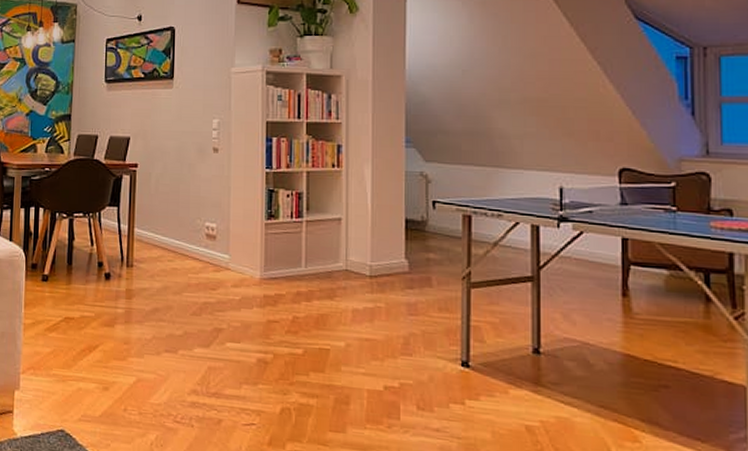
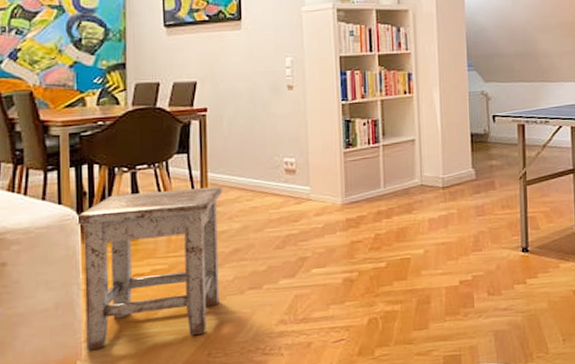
stool: none [22,238,147,388] -> present [75,186,223,350]

